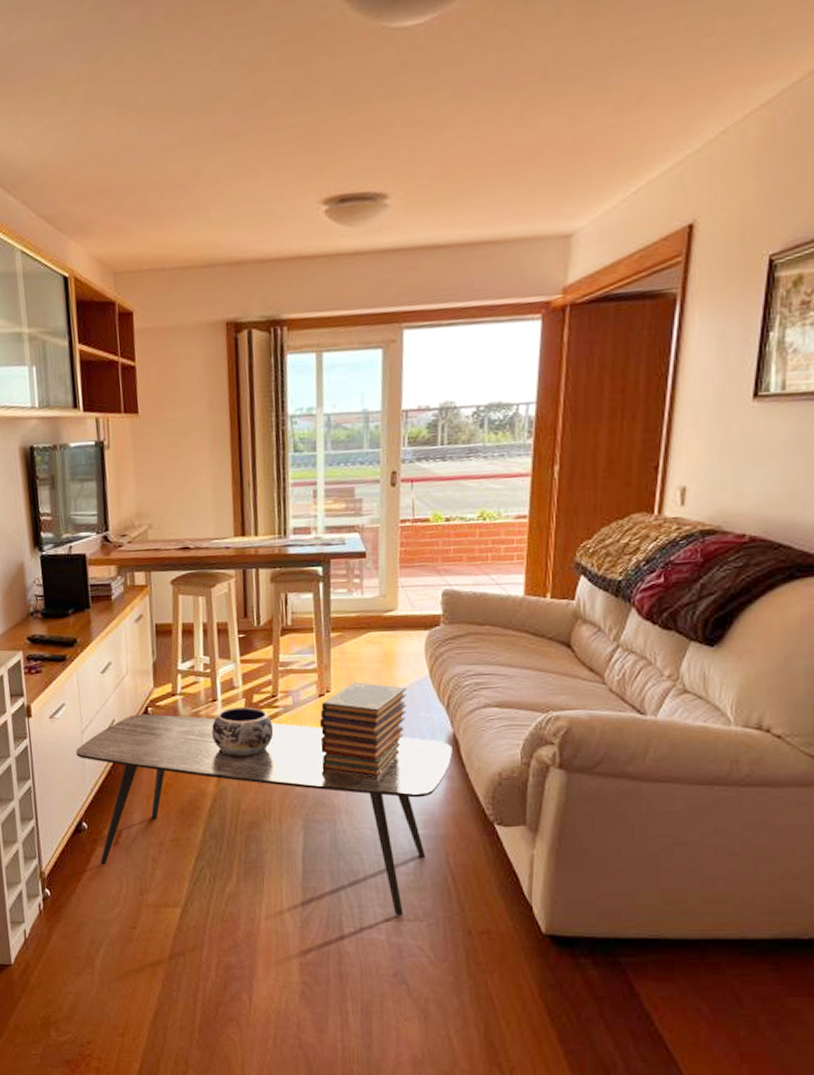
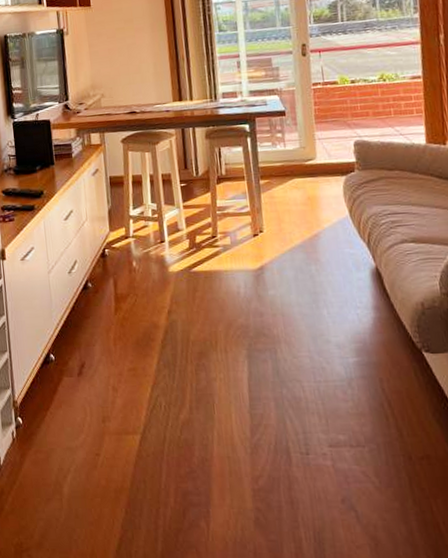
coffee table: present [76,714,453,916] -> none [43,255,377,441]
decorative bowl: present [212,707,274,757] -> none [161,247,216,292]
book stack: present [319,682,407,778] -> none [255,223,332,309]

